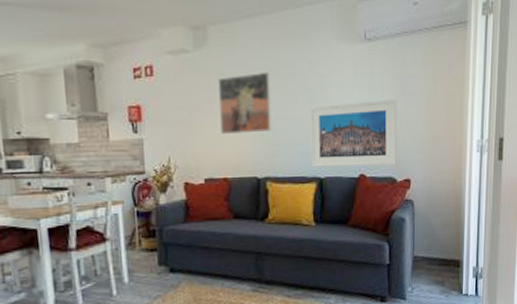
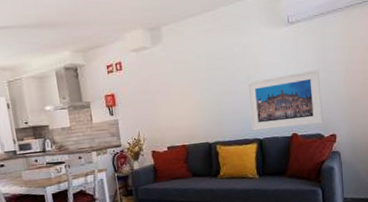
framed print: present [219,71,272,135] -> none [173,57,218,111]

